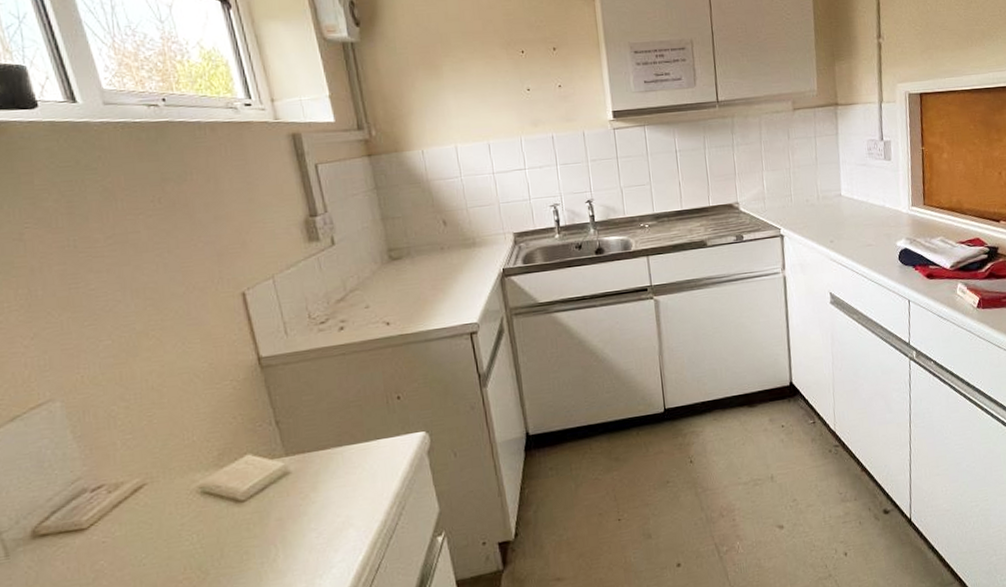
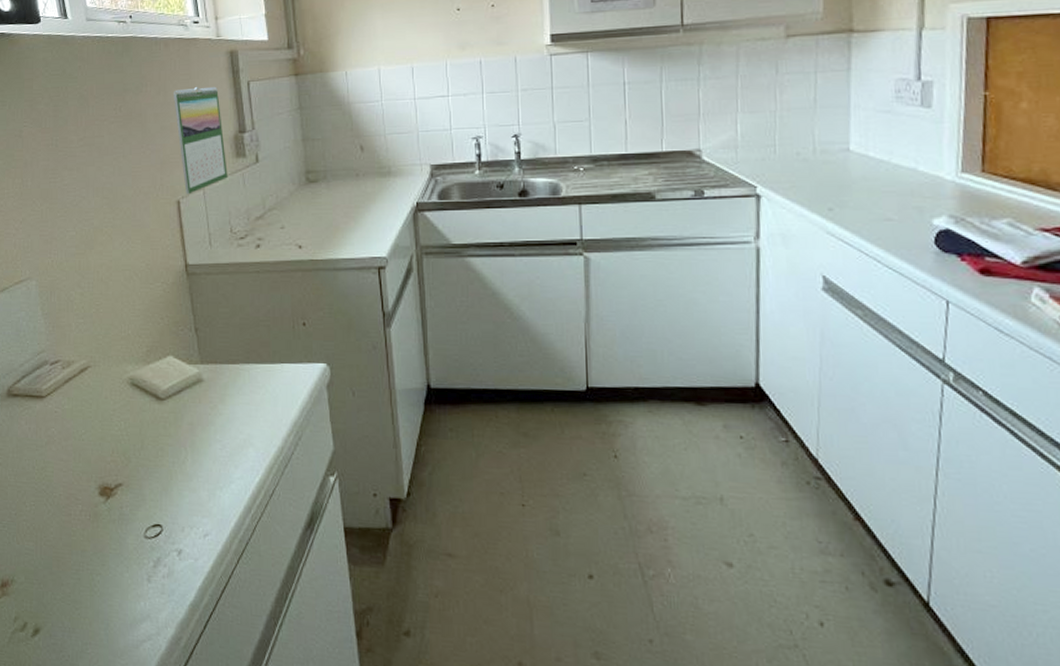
calendar: none [227,171,300,285] -> present [174,86,228,195]

